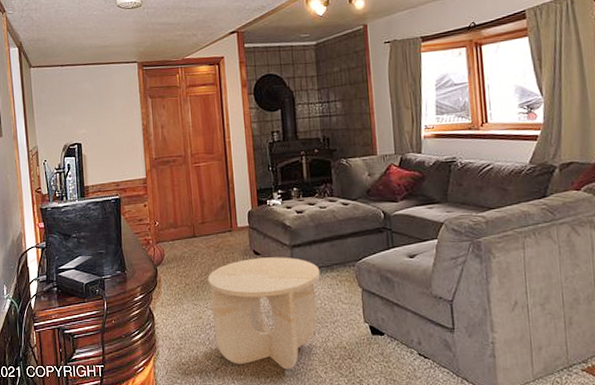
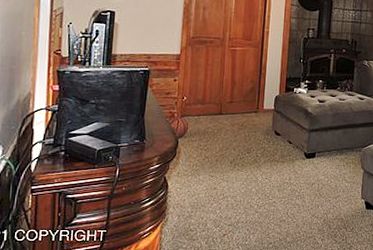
side table: present [207,257,320,370] -> none [226,138,331,237]

